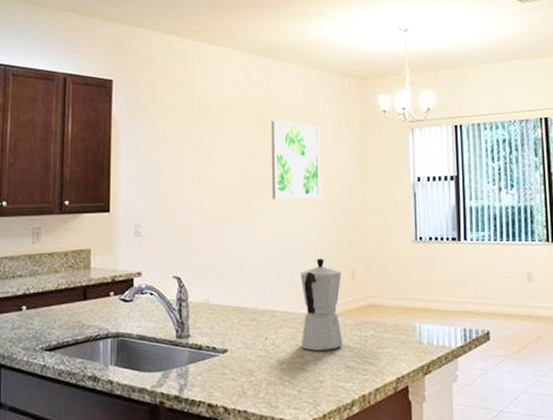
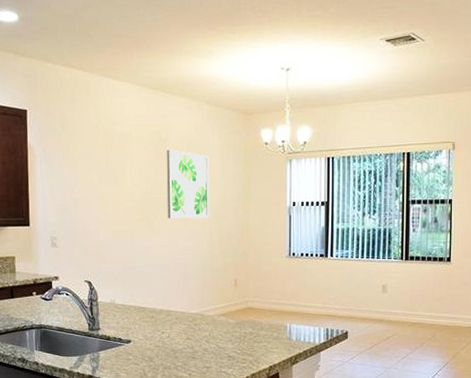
moka pot: present [300,258,343,351] -> none [191,268,226,343]

